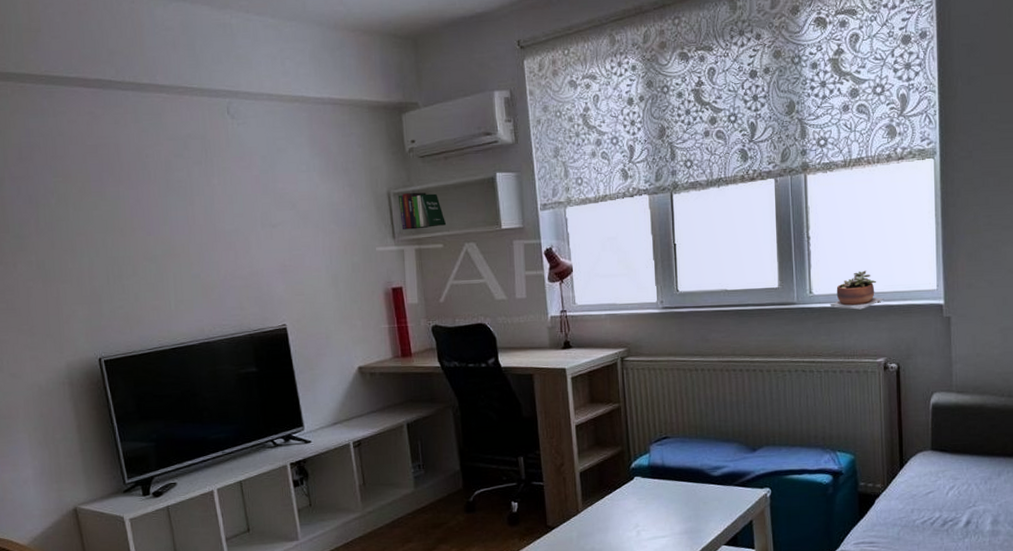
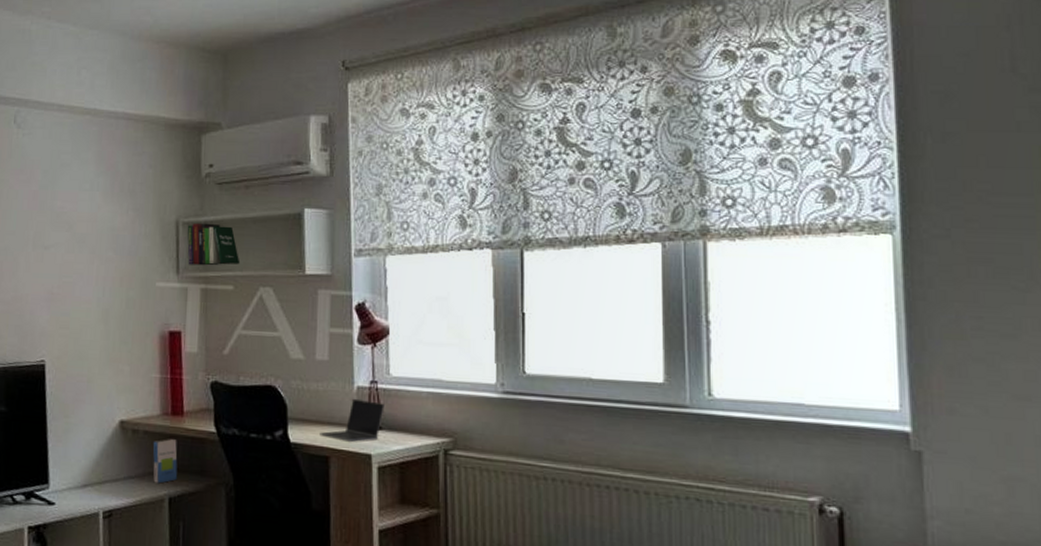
book: none [388,375,412,414] -> present [153,438,178,484]
laptop computer: none [524,326,573,362] -> present [319,400,385,443]
succulent plant: present [830,270,884,310] -> none [738,373,819,426]

